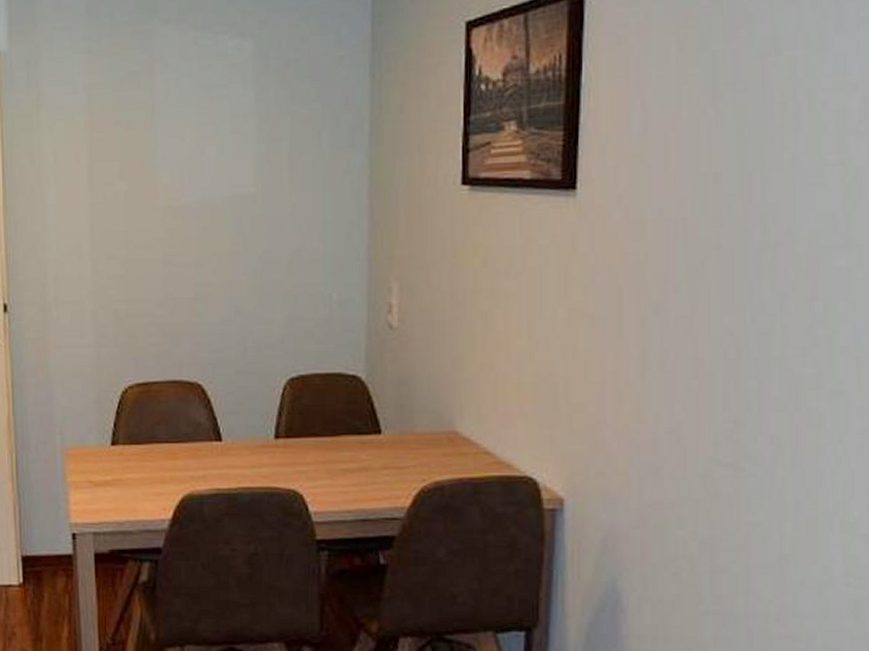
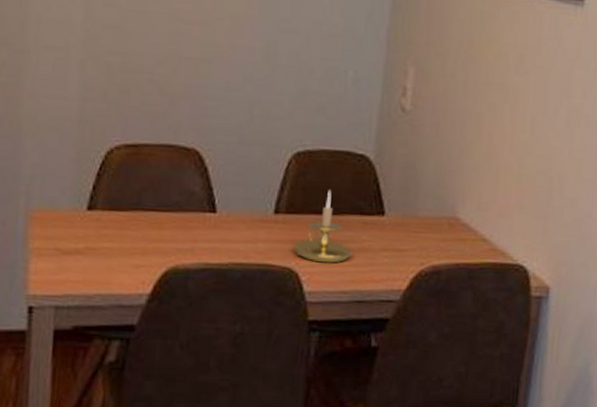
candle holder: none [296,412,354,484] -> present [294,190,353,263]

